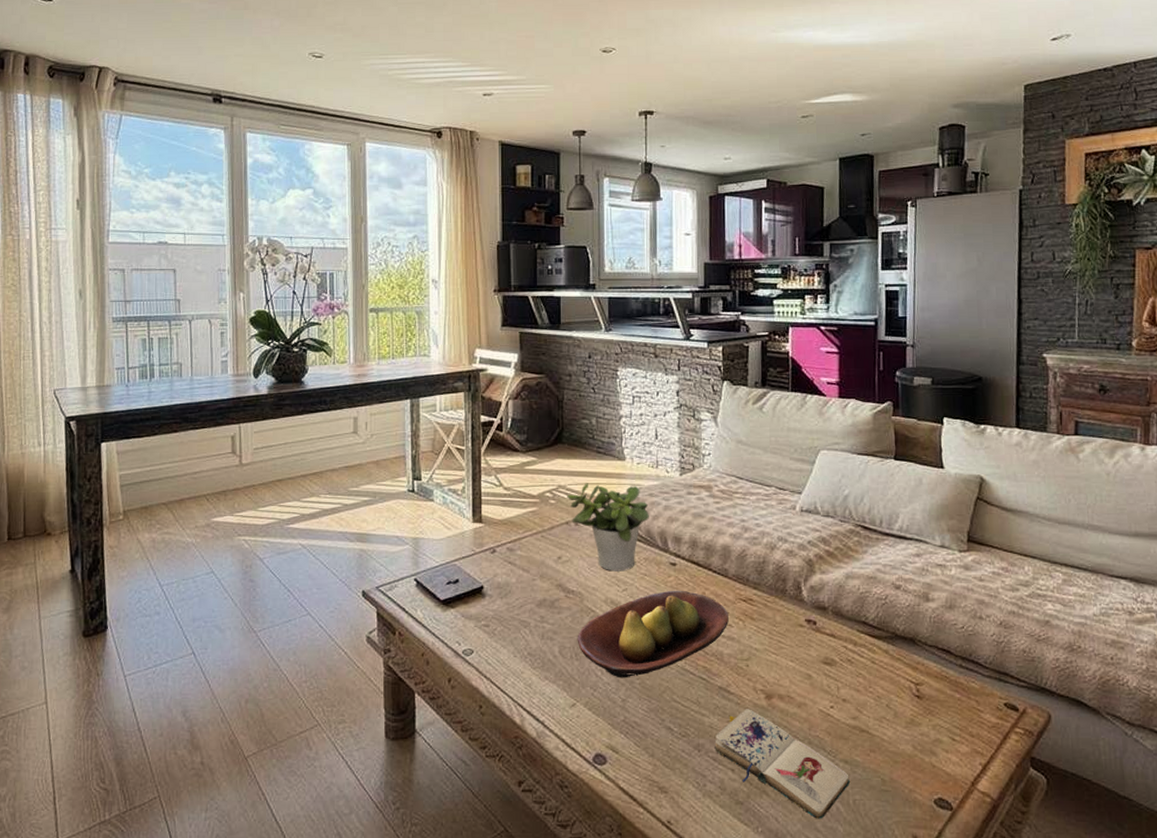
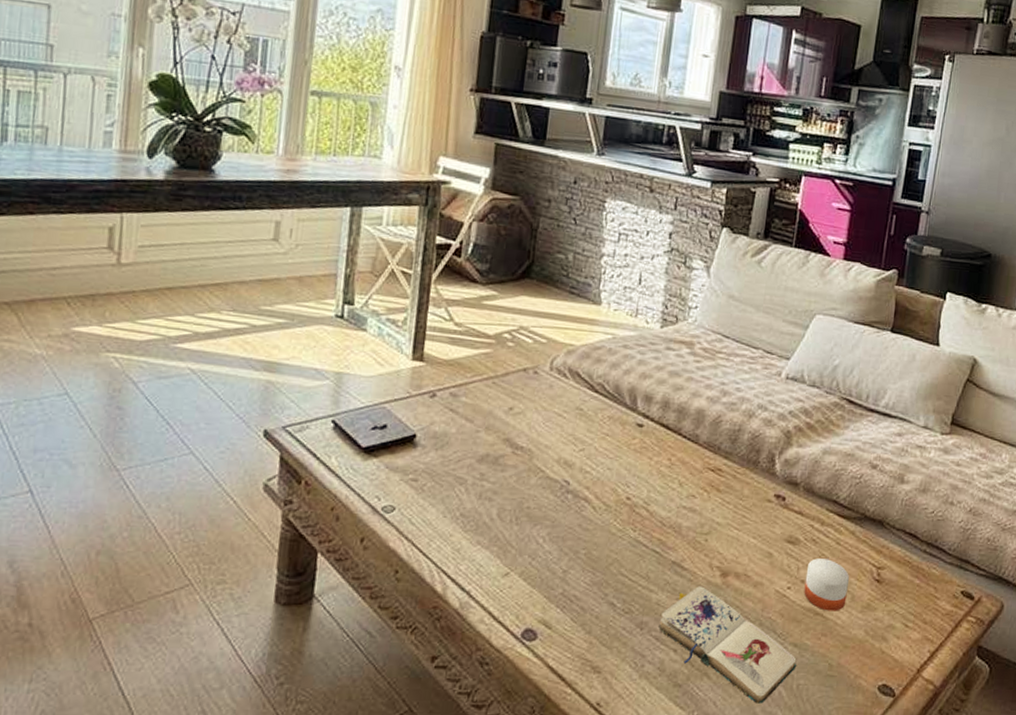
potted plant: present [567,483,649,572] -> none [528,326,620,429]
fruit bowl: present [577,590,729,678] -> none [519,454,693,548]
candle: none [846,678,890,728] -> present [804,558,850,611]

